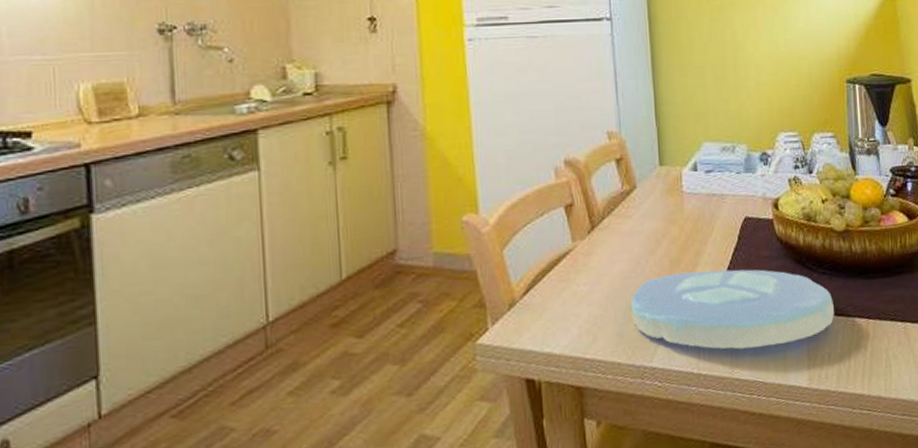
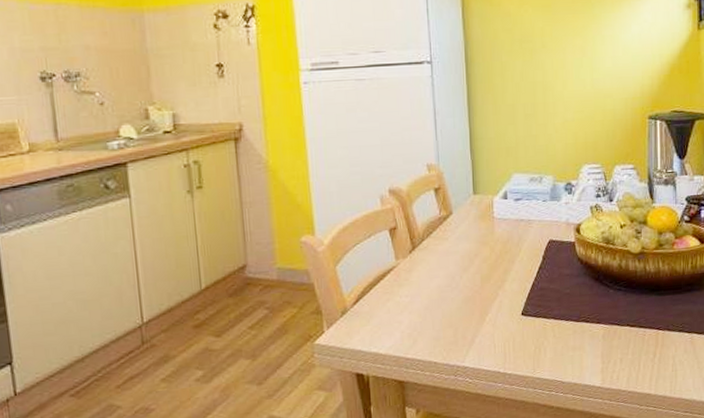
plate: present [630,269,835,350] -> none [446,285,628,354]

